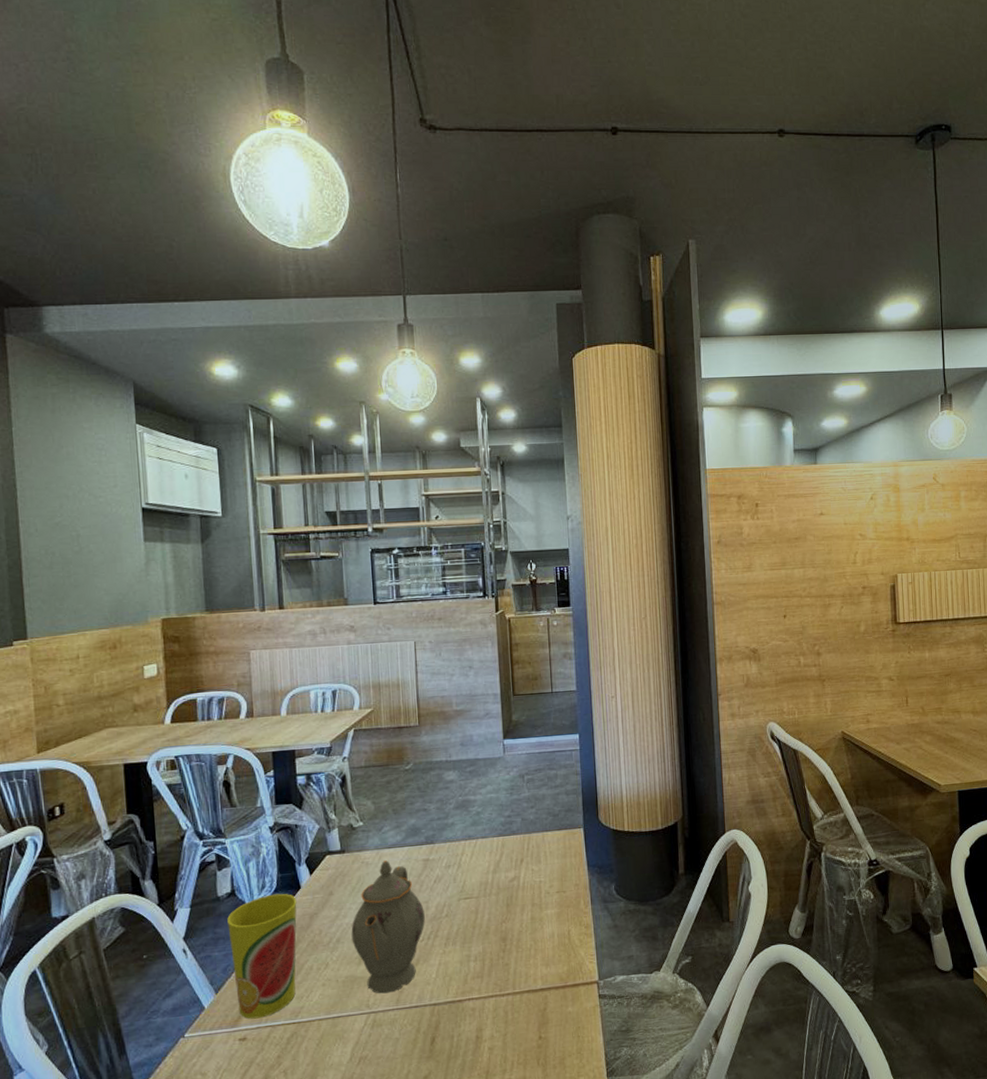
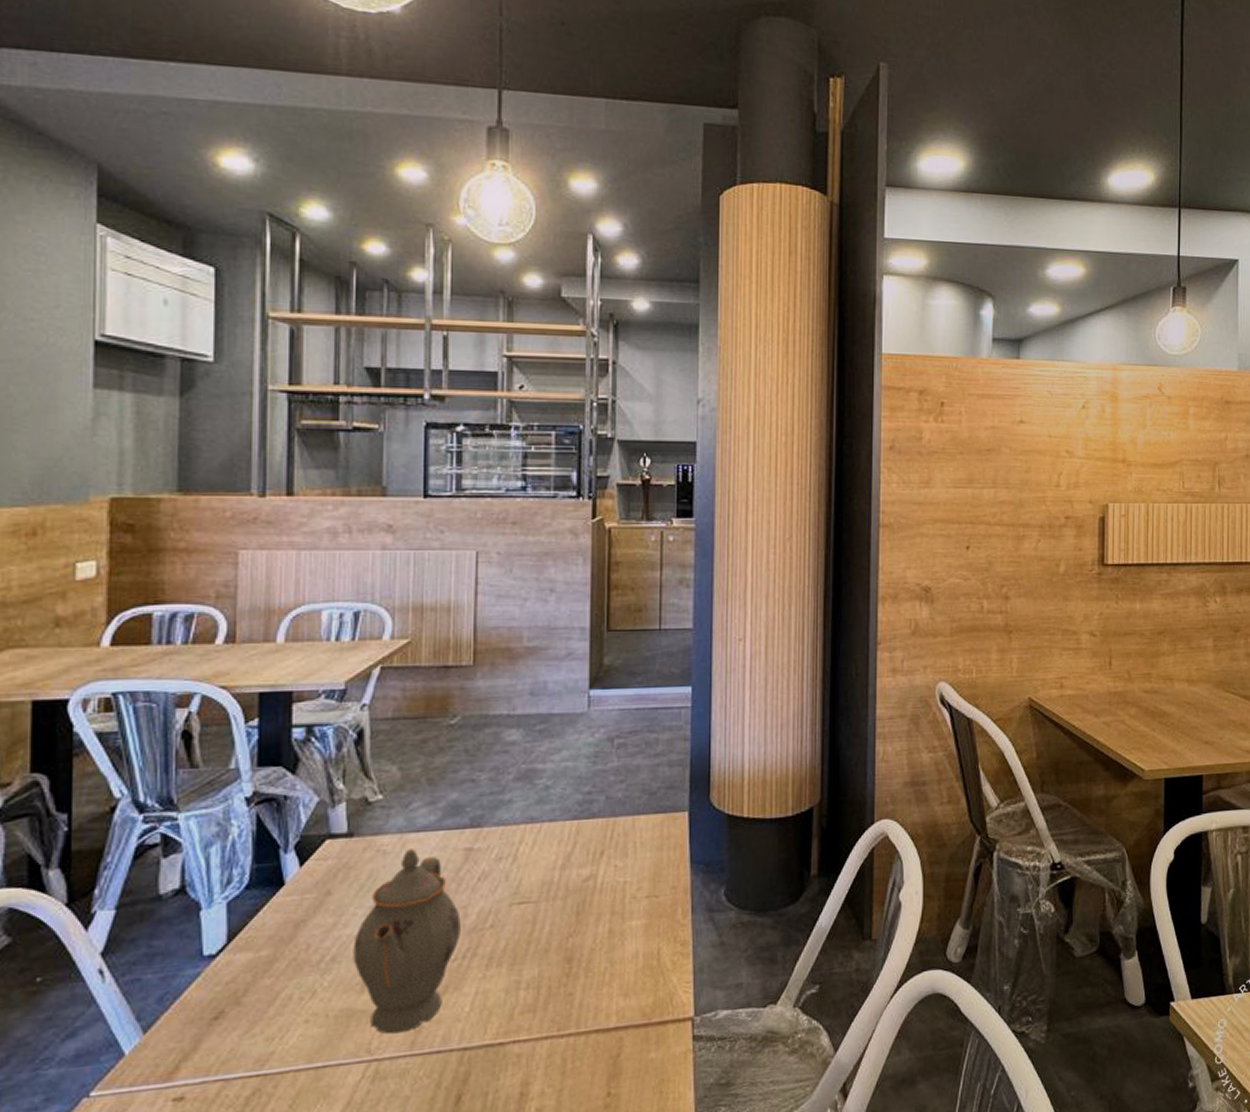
cup: present [227,893,297,1019] -> none [170,891,277,1070]

